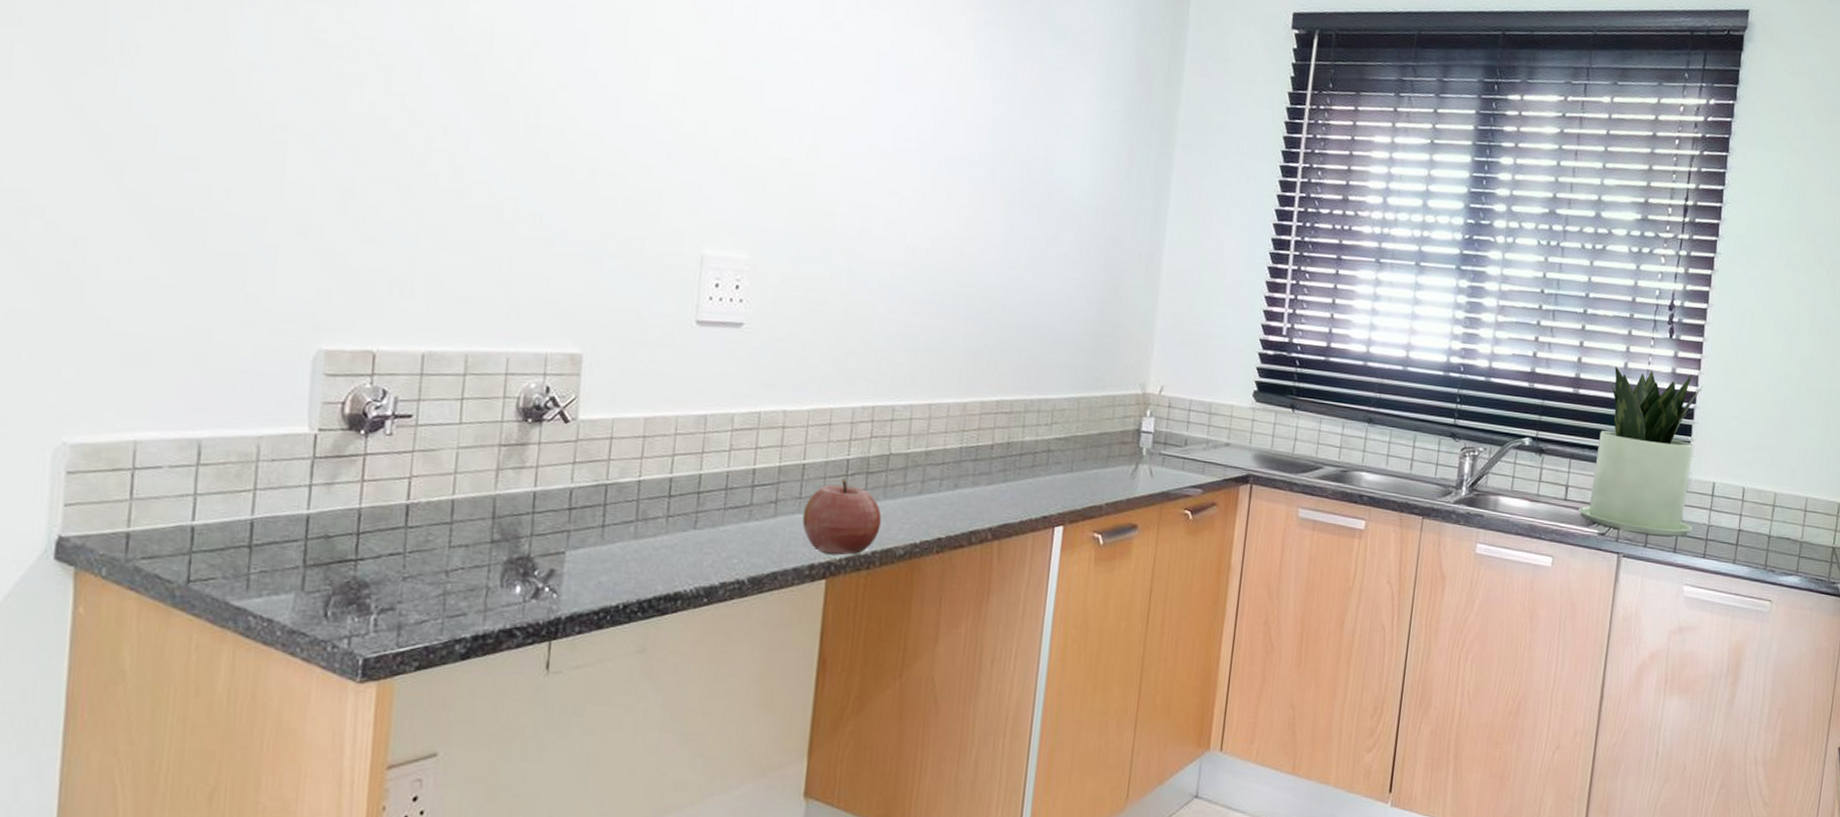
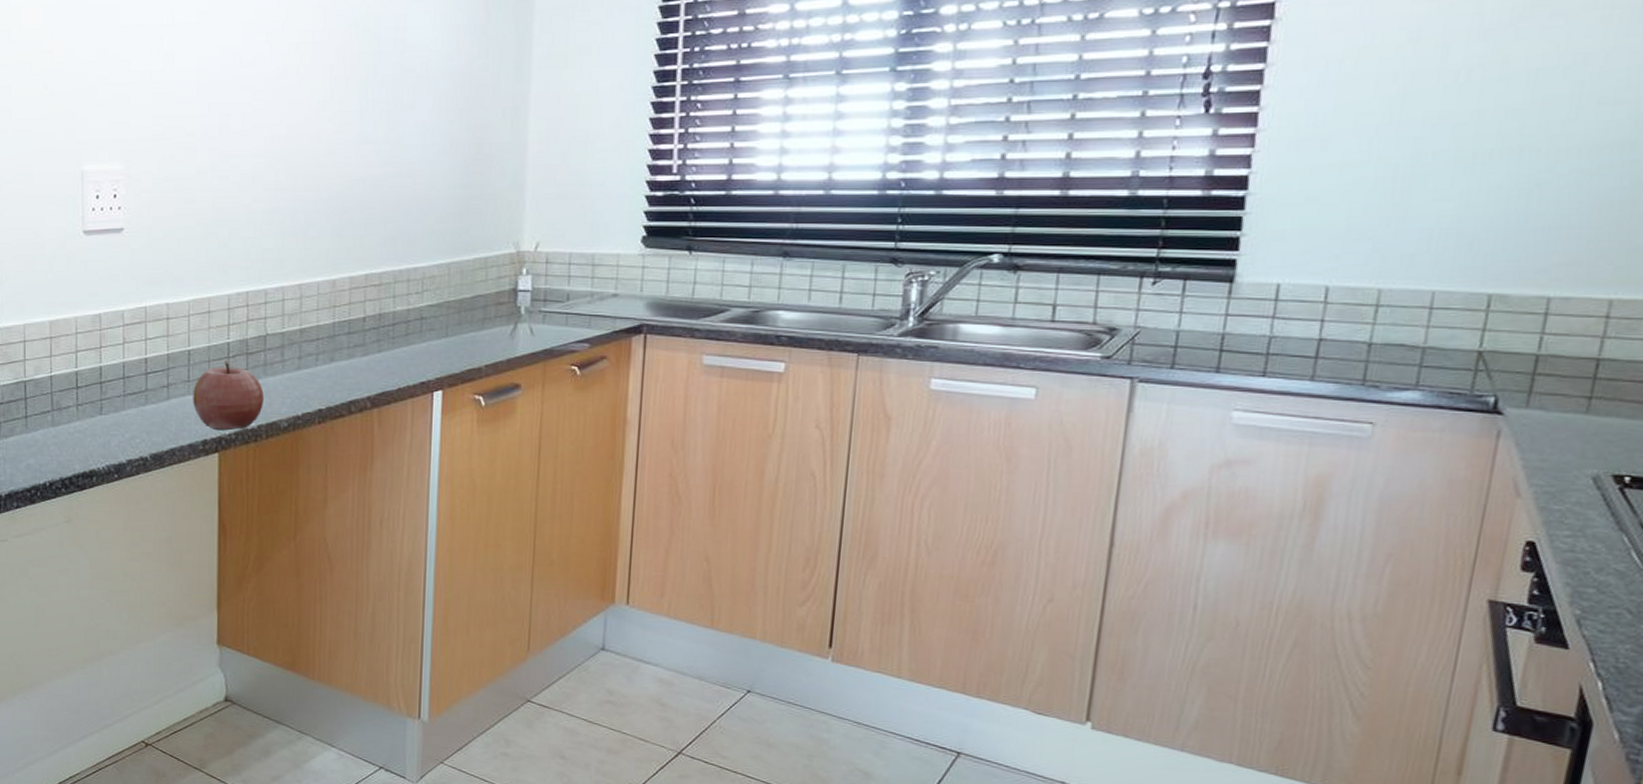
planter: present [1578,367,1704,537] -> none [1072,154,1260,355]

